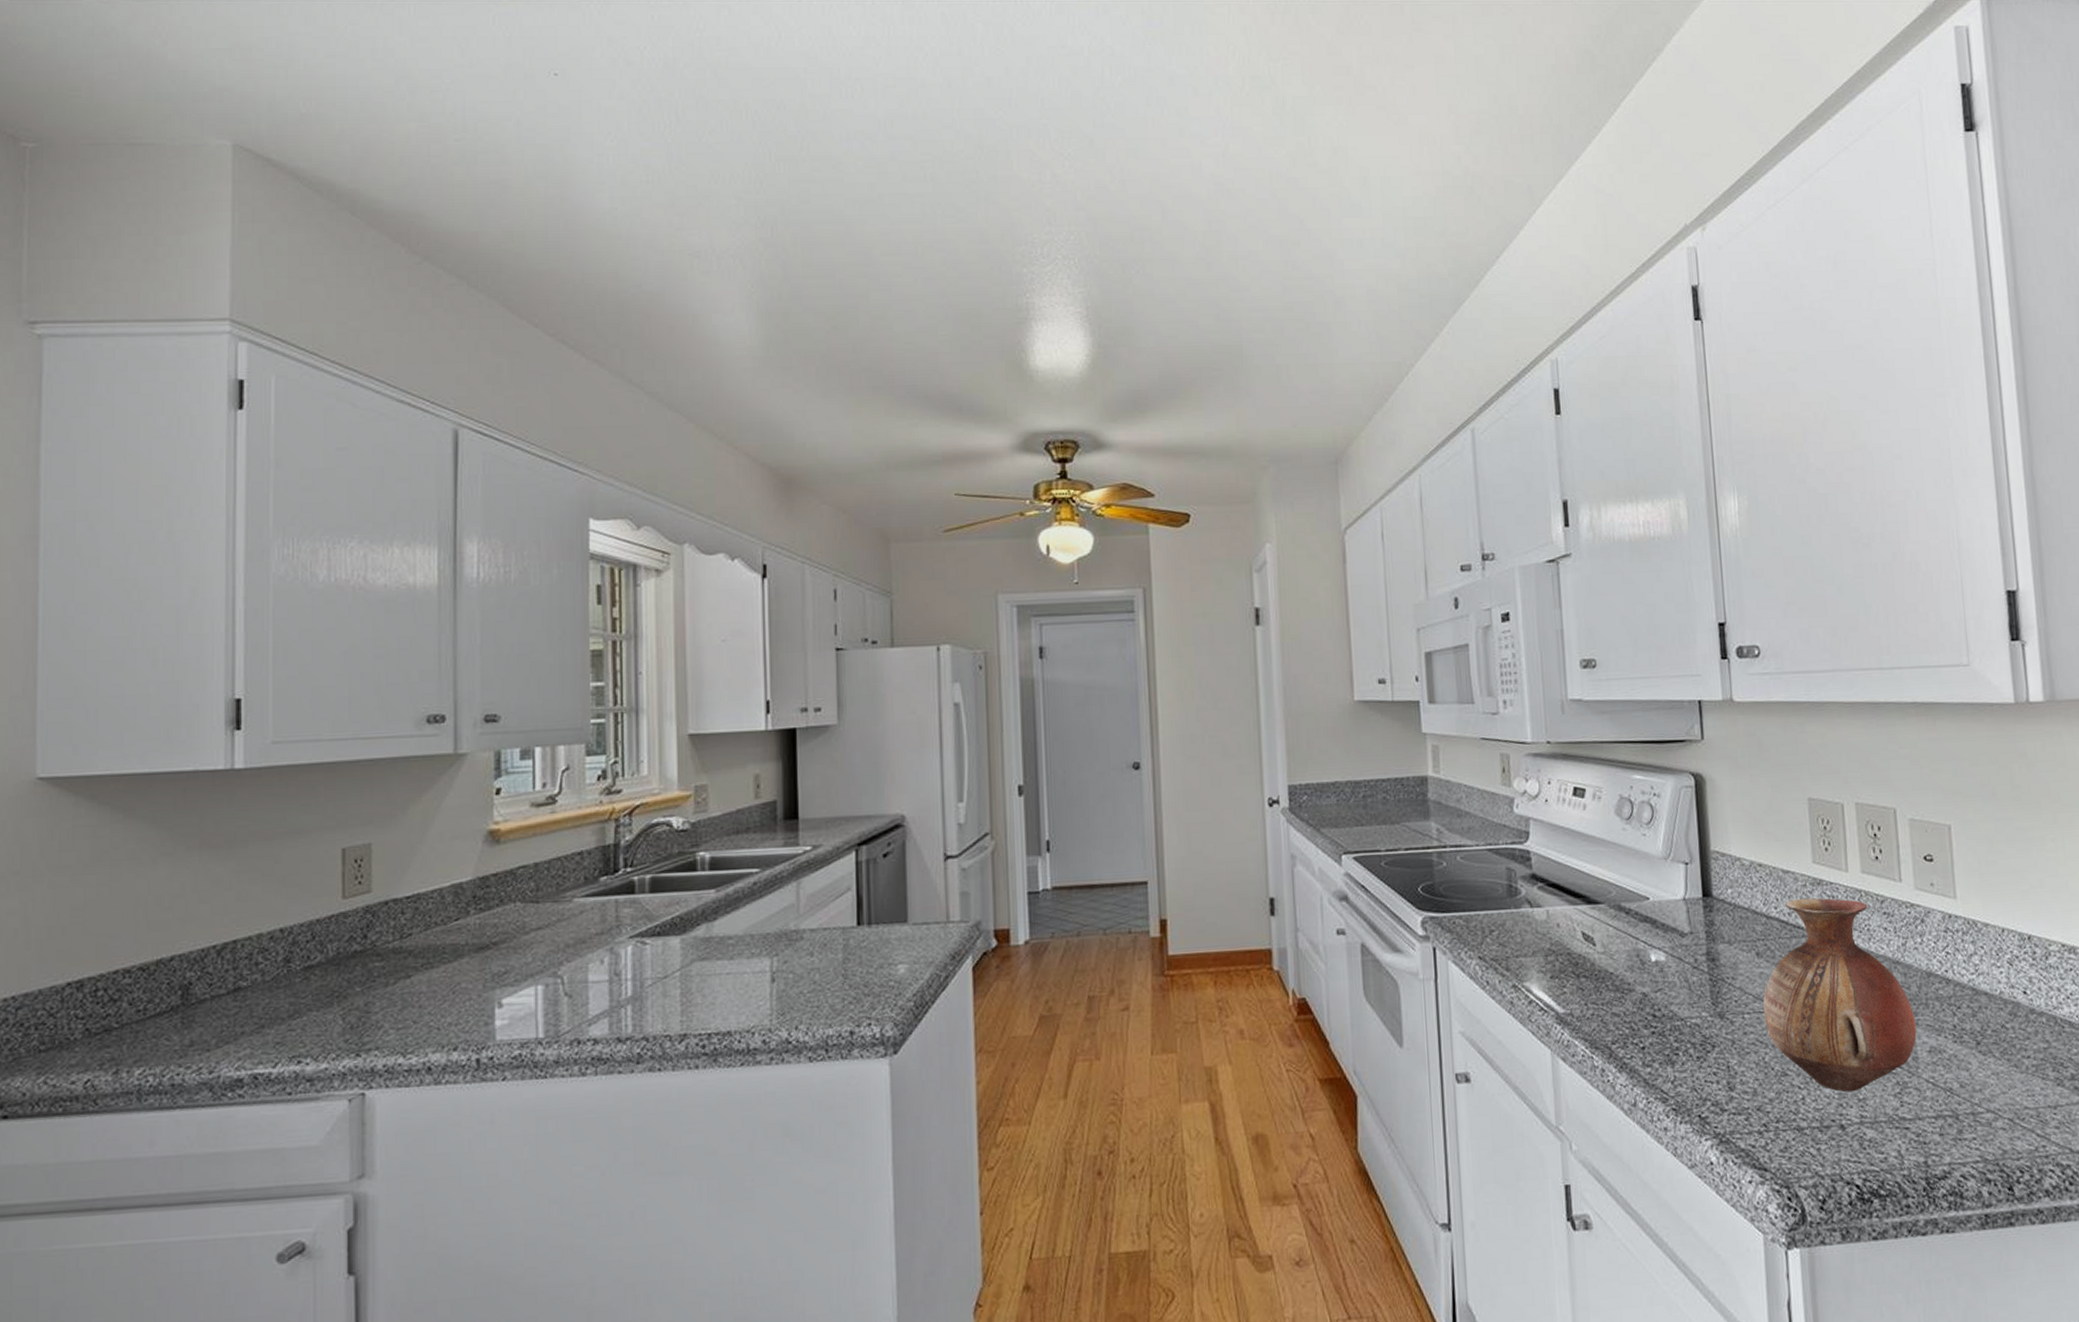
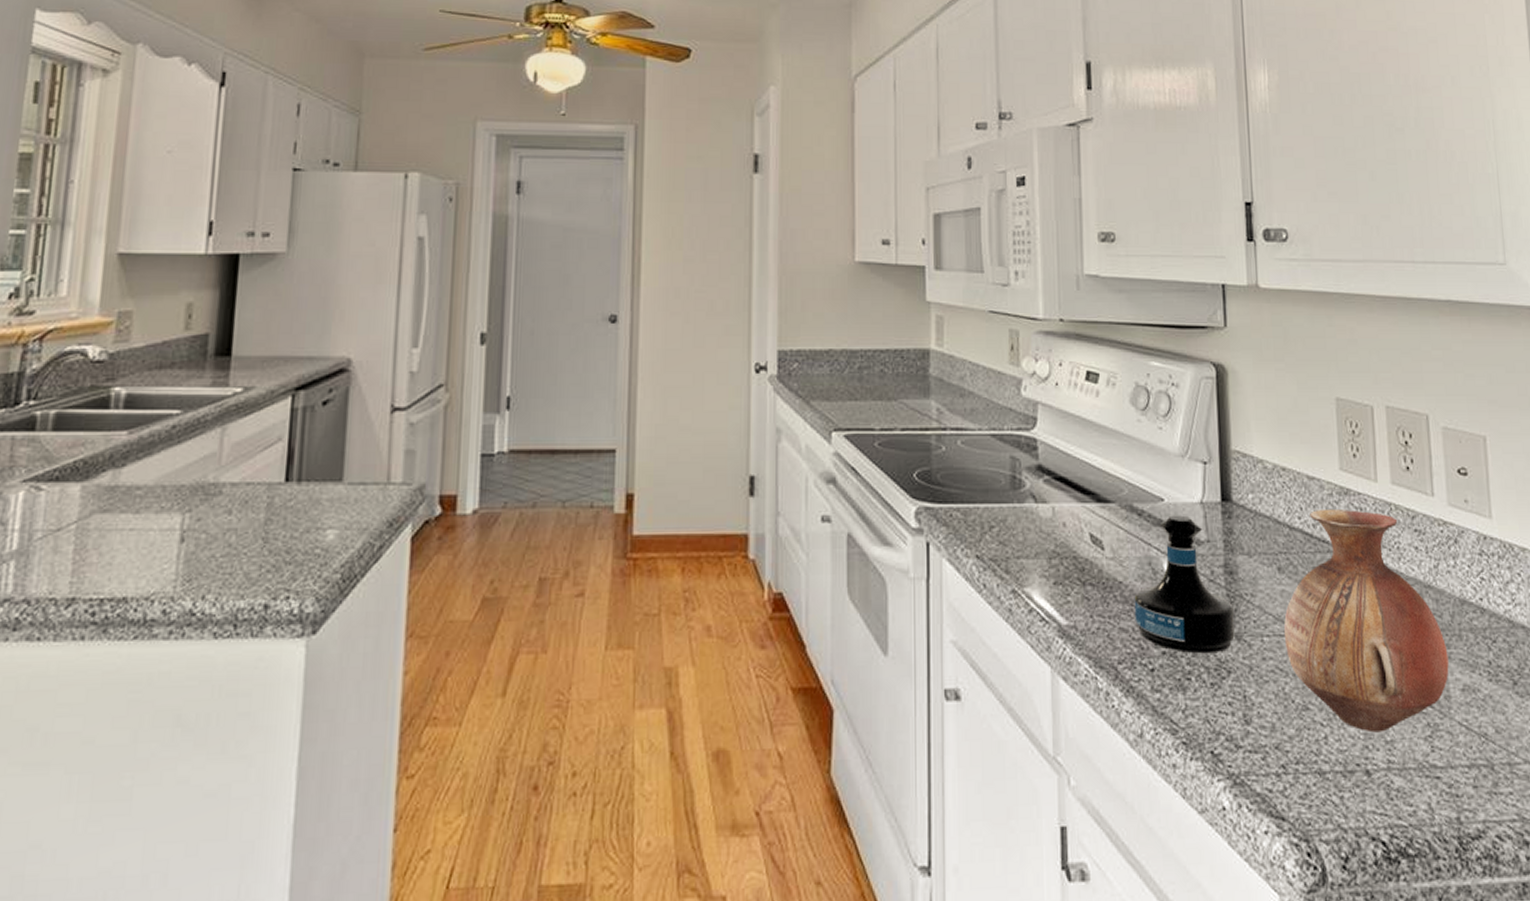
tequila bottle: none [1624,911,1718,1032] -> present [1134,515,1235,654]

